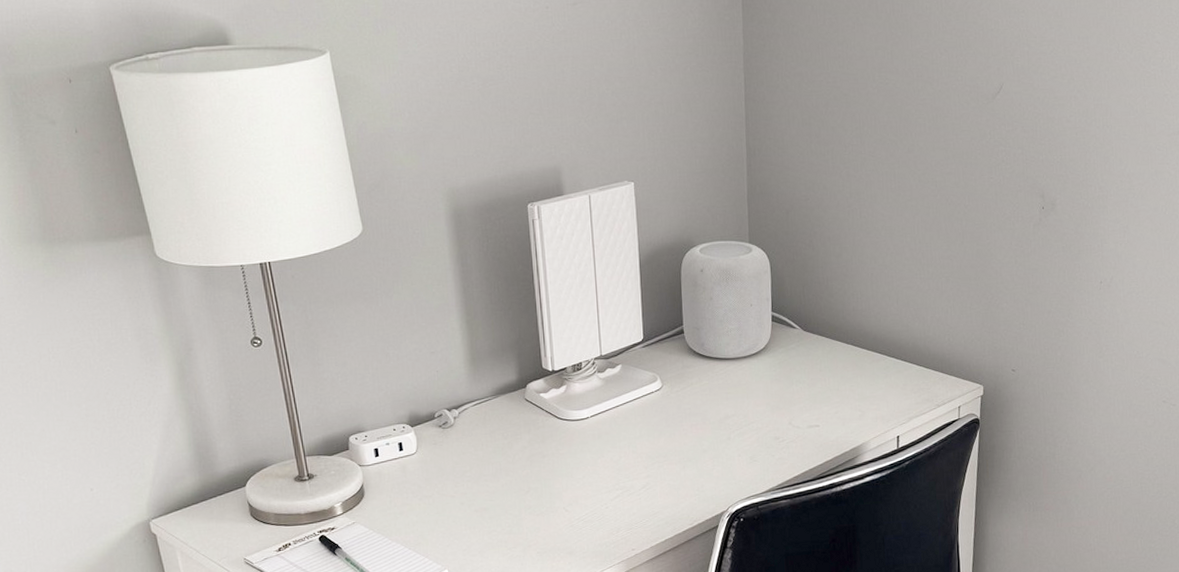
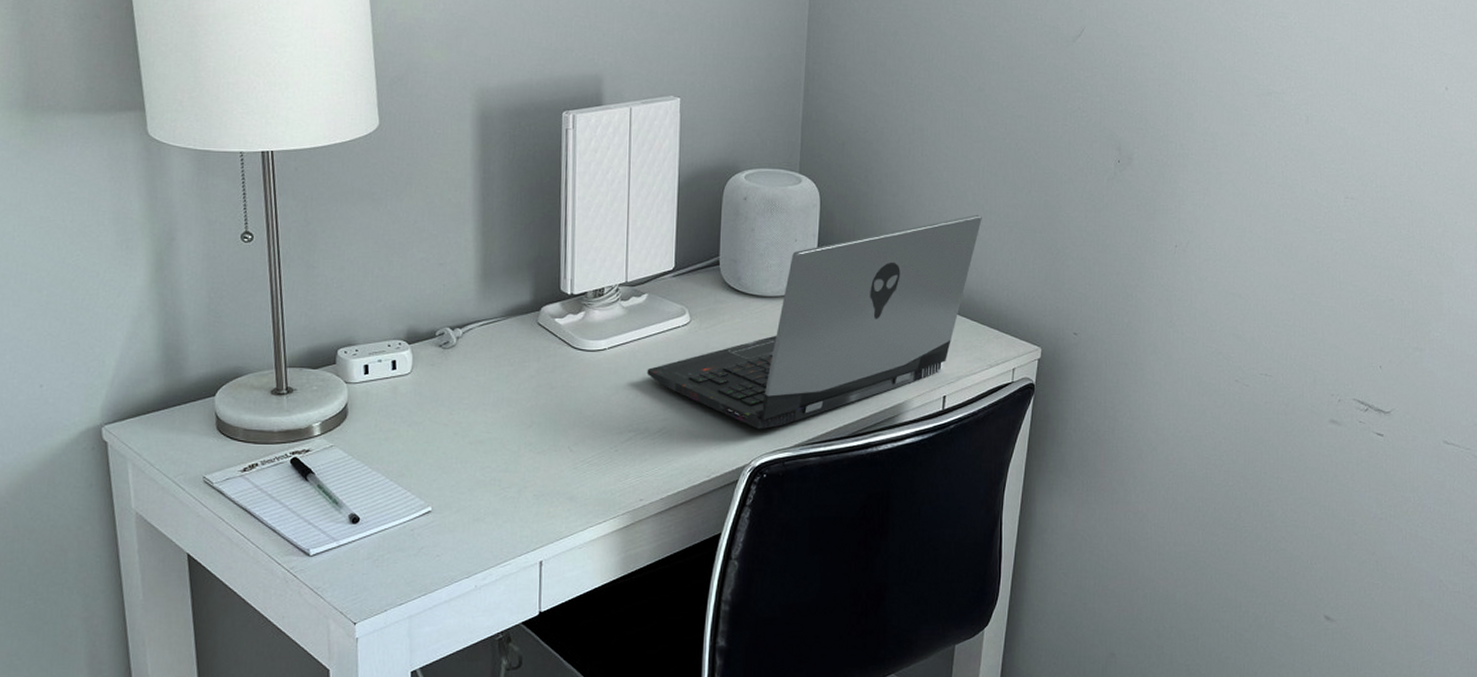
laptop computer: none [627,268,920,479] -> present [647,214,982,429]

